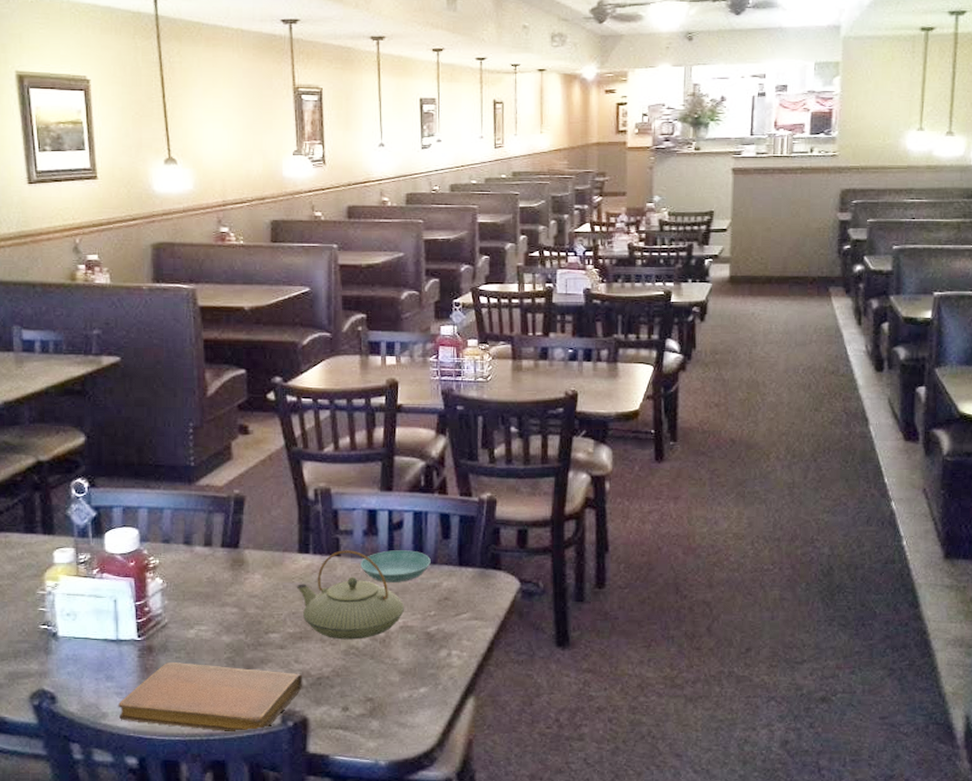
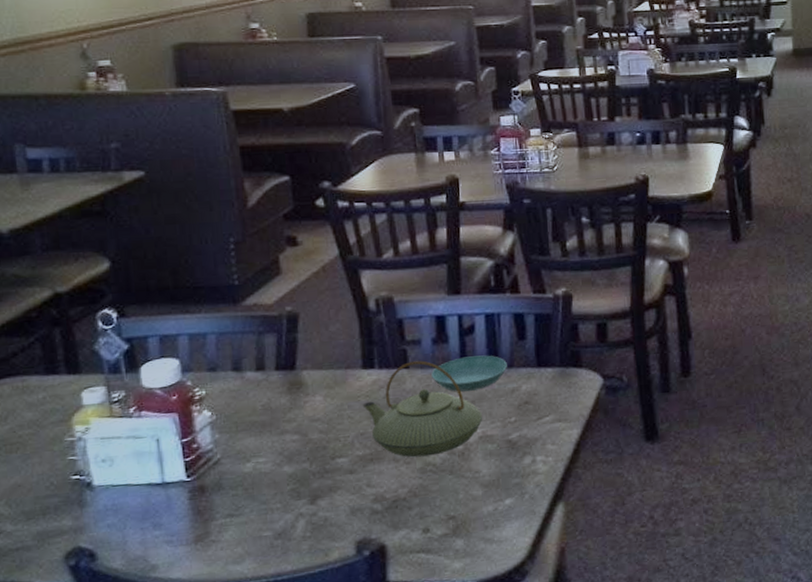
notebook: present [118,663,303,732] -> none [169,498,378,572]

